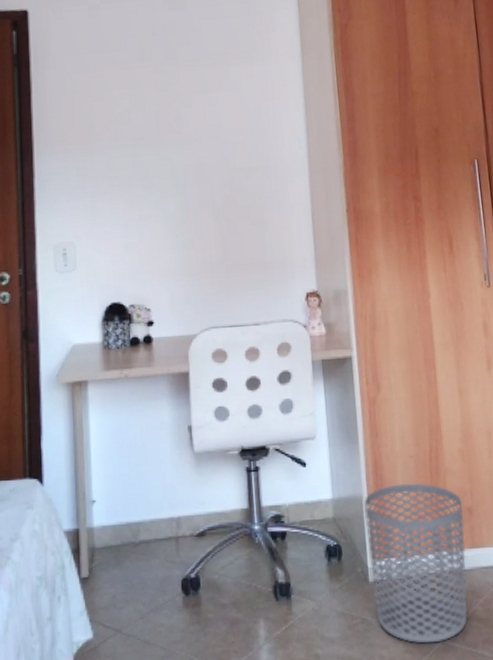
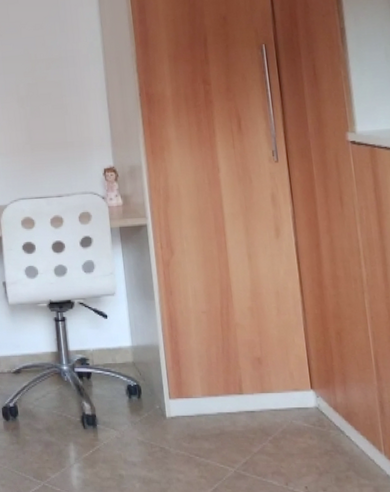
waste bin: present [363,482,468,644] -> none [160,335,258,472]

